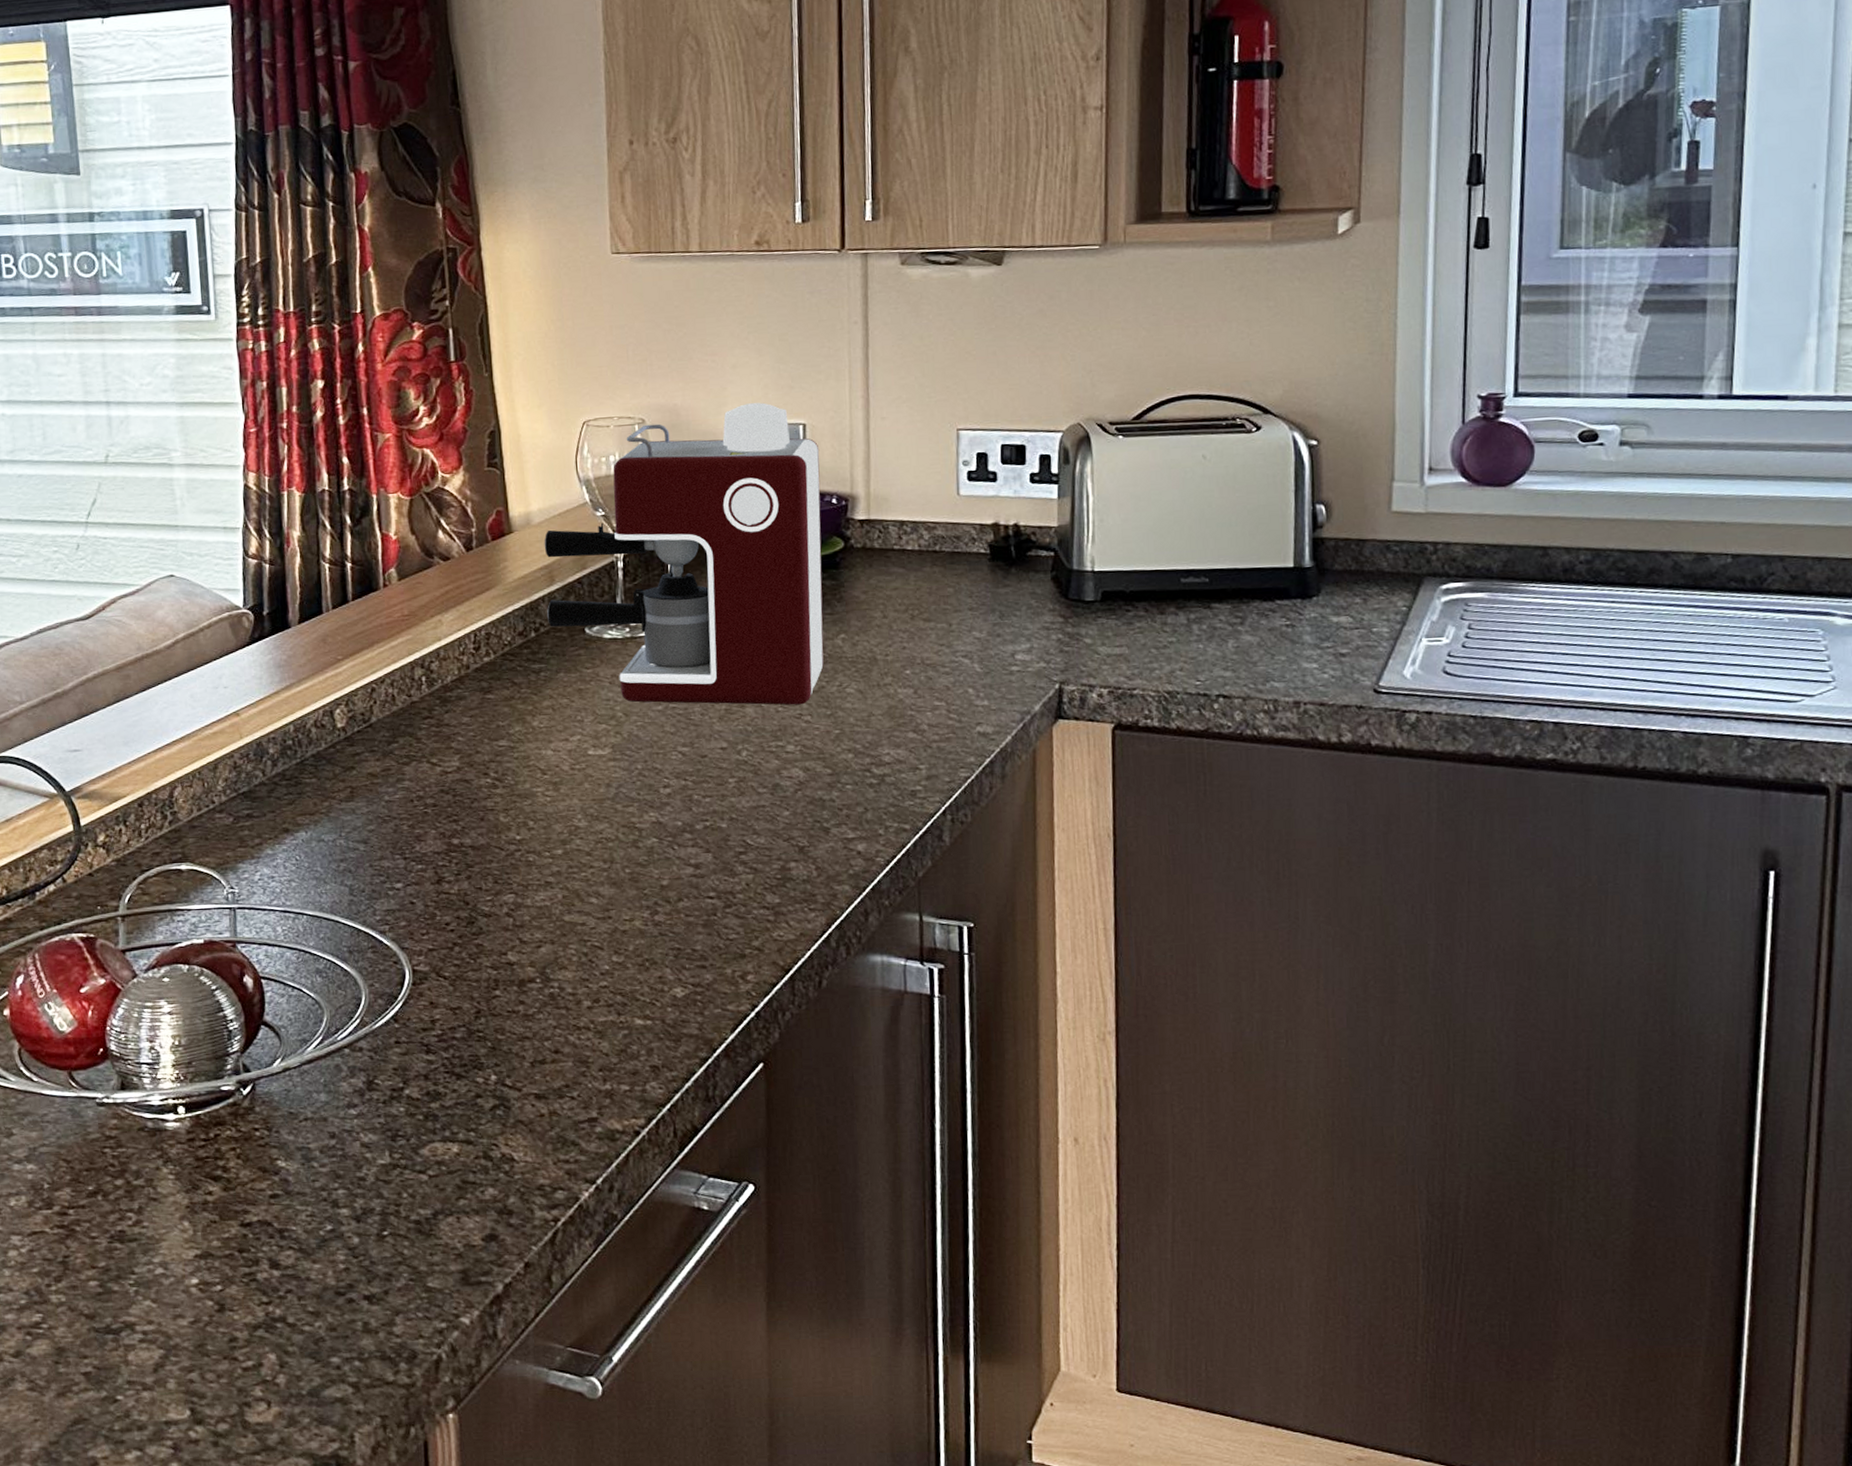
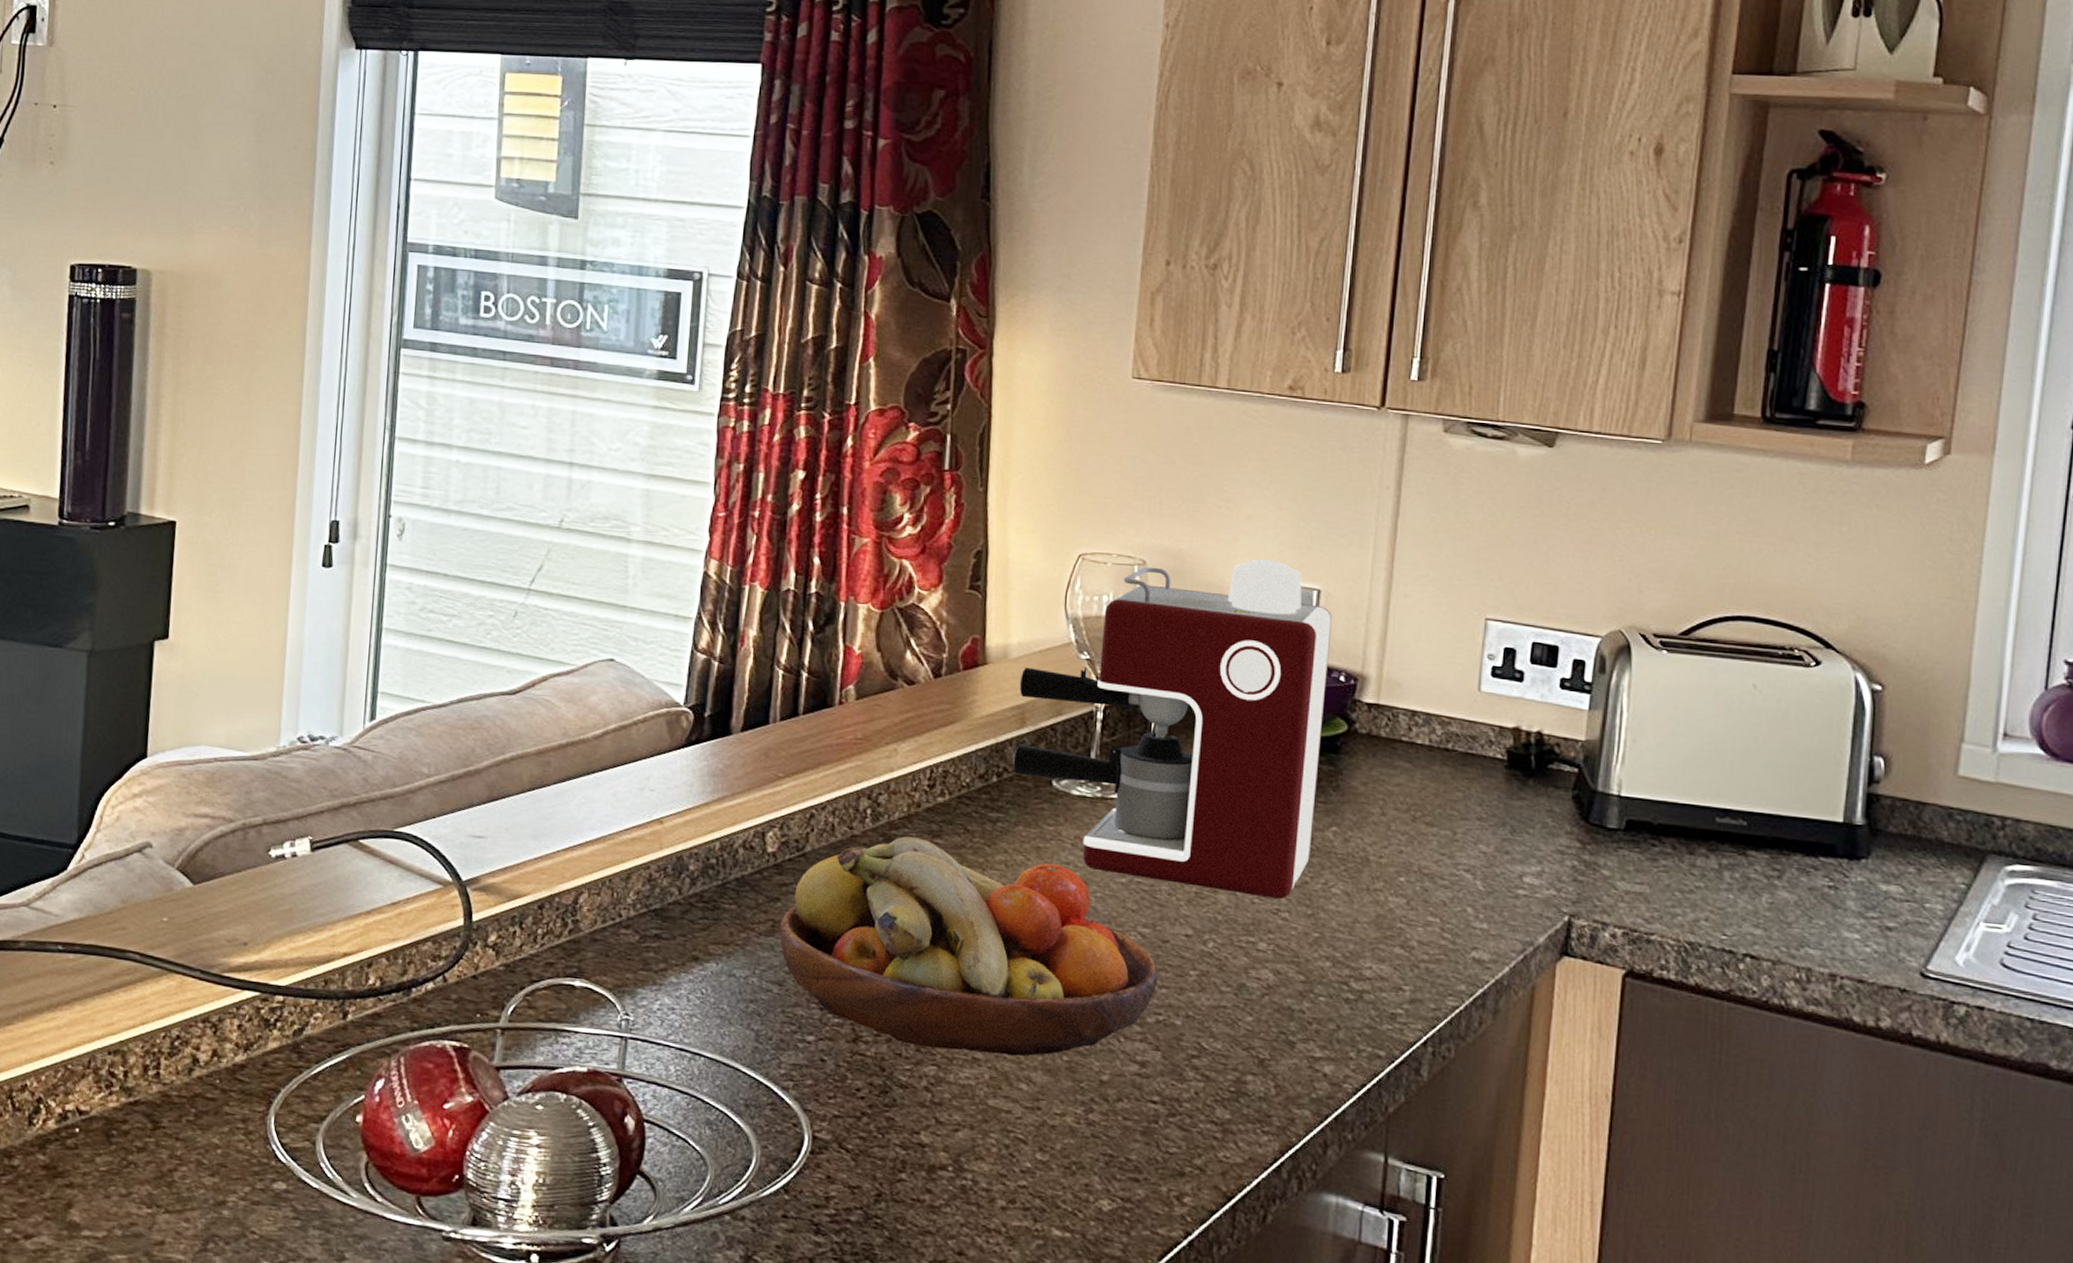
fruit bowl: none [358,696,702,879] -> present [779,836,1159,1057]

